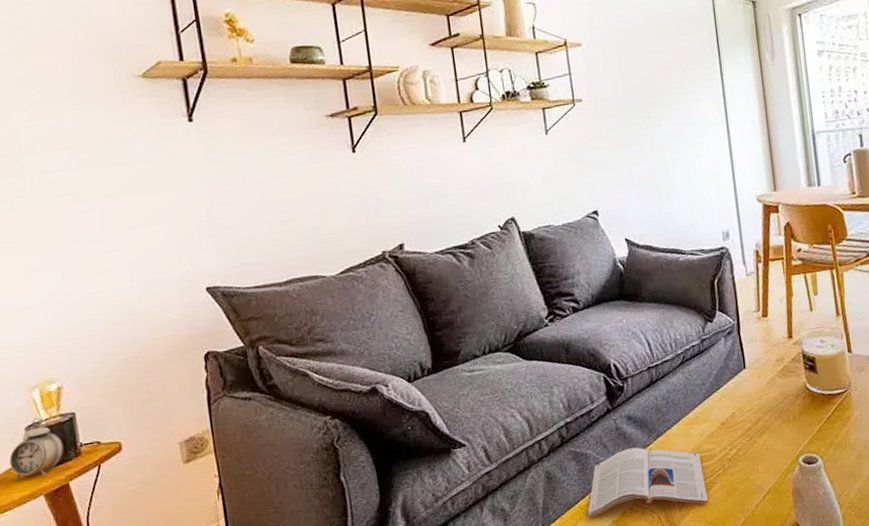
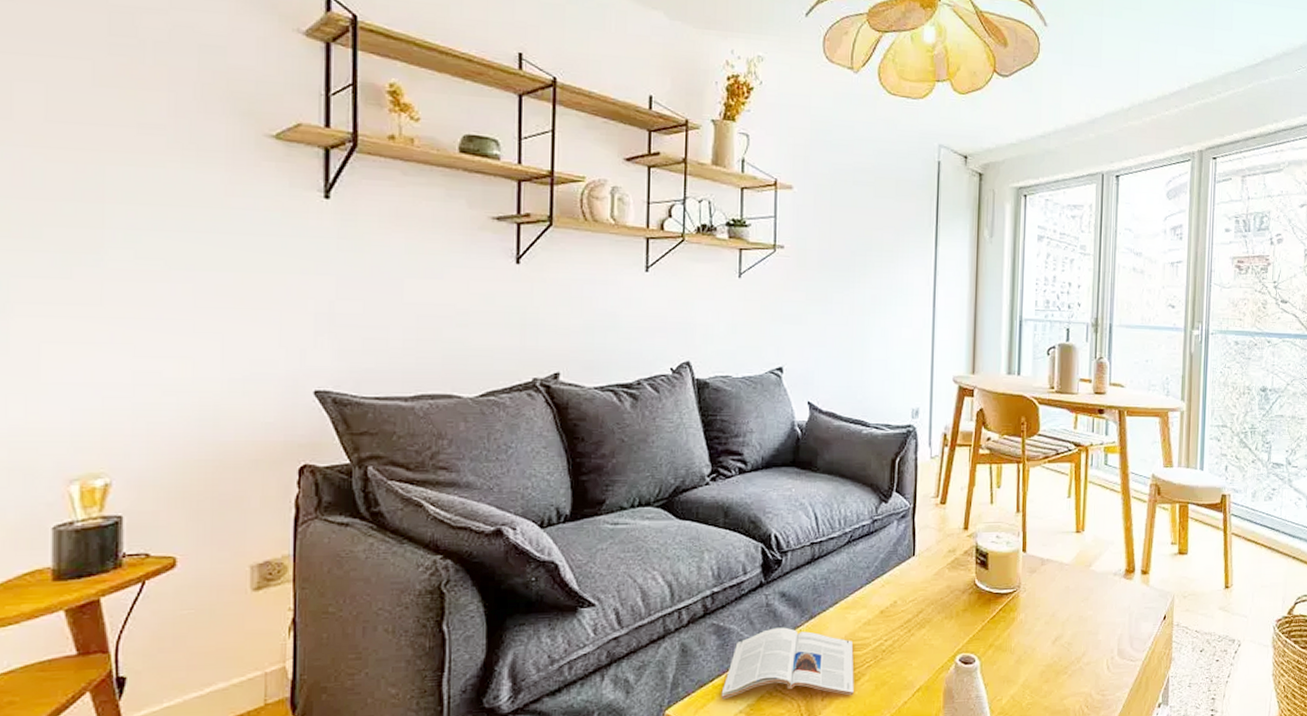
alarm clock: present [9,417,64,481] -> none [25,516,101,589]

